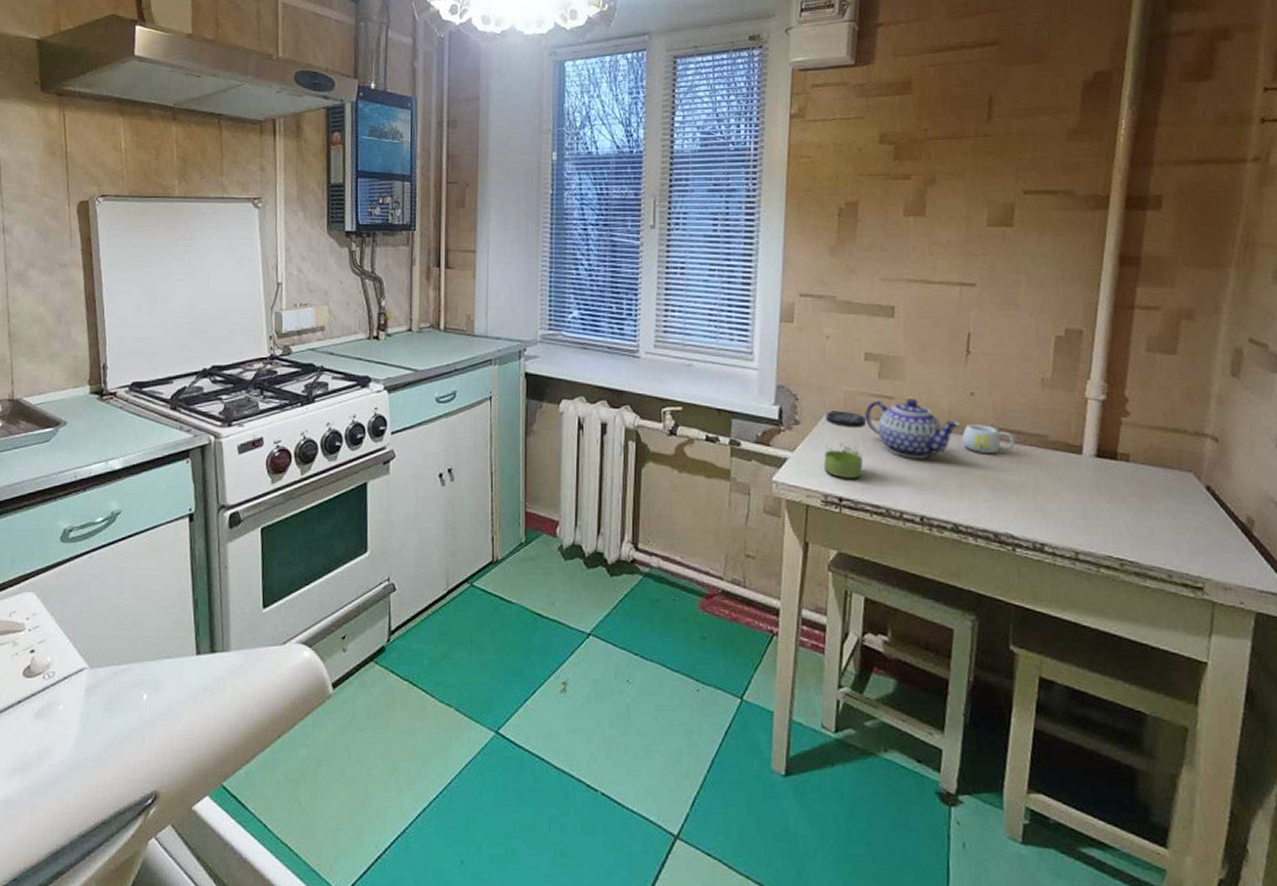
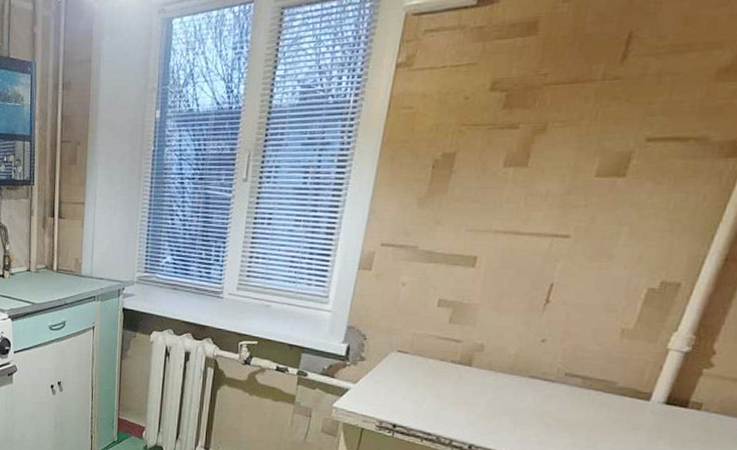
jar: present [824,410,867,478] -> none [383,350,431,409]
teapot: present [865,398,961,458] -> none [429,342,526,396]
mug: present [961,425,1014,454] -> none [523,368,579,396]

